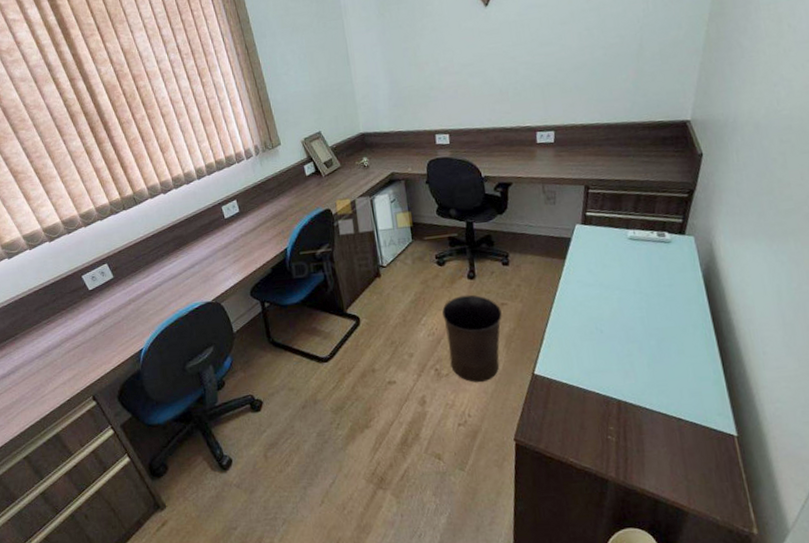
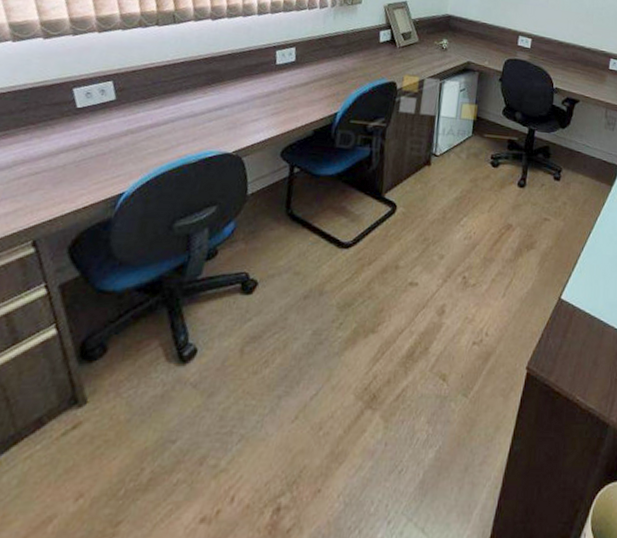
waste bin: present [442,294,502,382] -> none [480,202,543,299]

